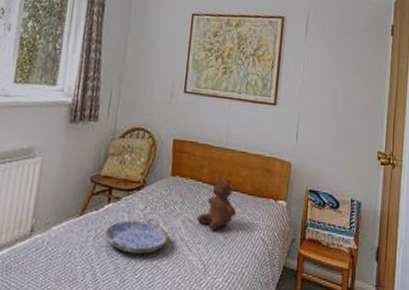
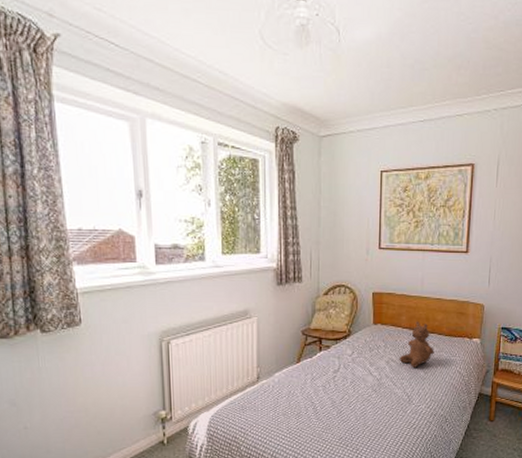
serving tray: present [105,217,169,254] -> none [320,360,375,390]

